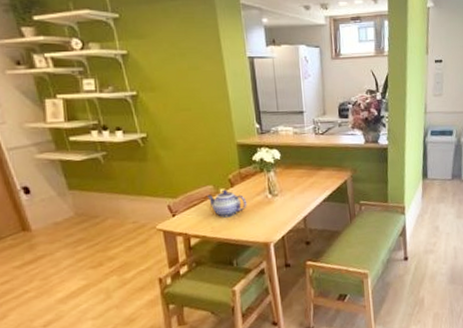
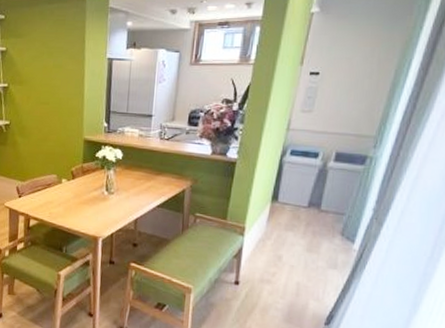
teapot: present [207,189,247,218] -> none [50,180,84,207]

